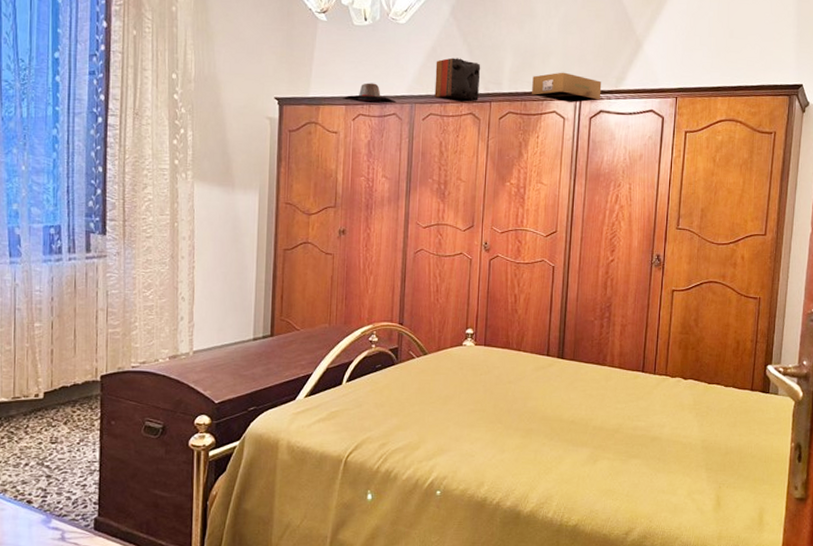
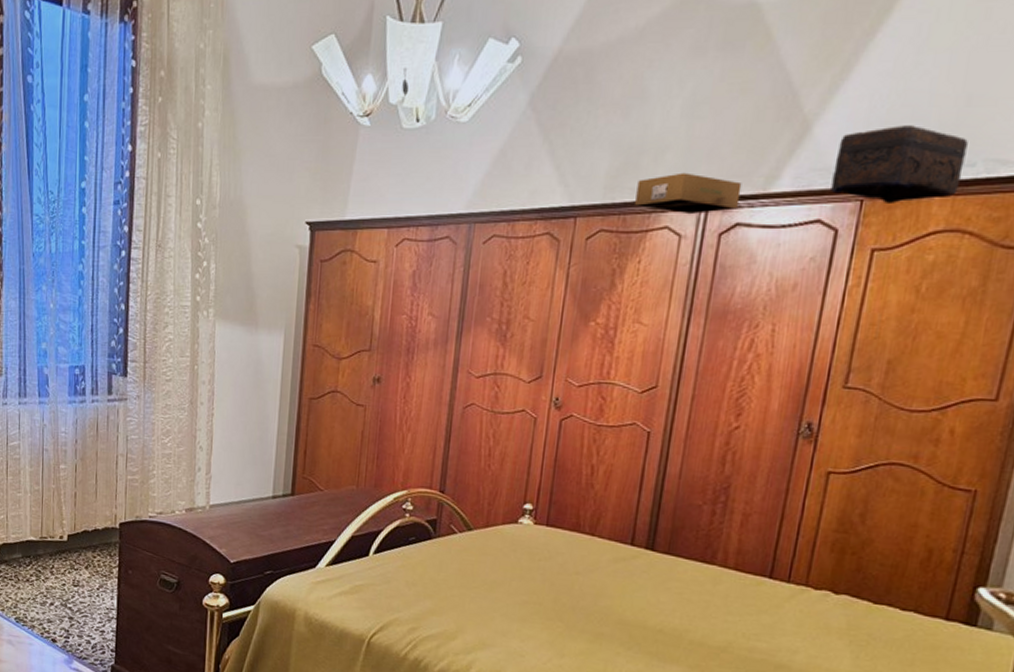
hat: present [343,83,397,104] -> none [385,199,451,225]
decorative box: present [434,58,481,103] -> none [500,162,566,220]
decorative box: none [657,48,733,101] -> present [830,125,968,205]

